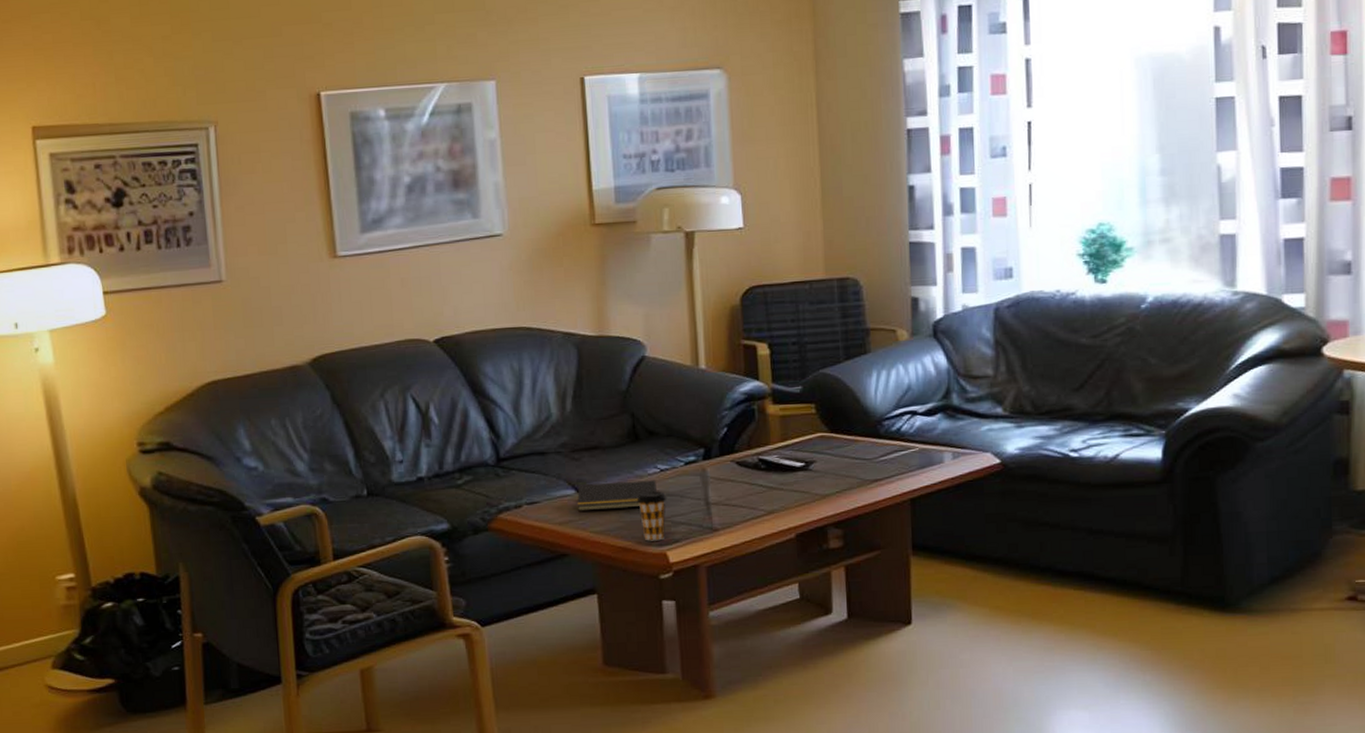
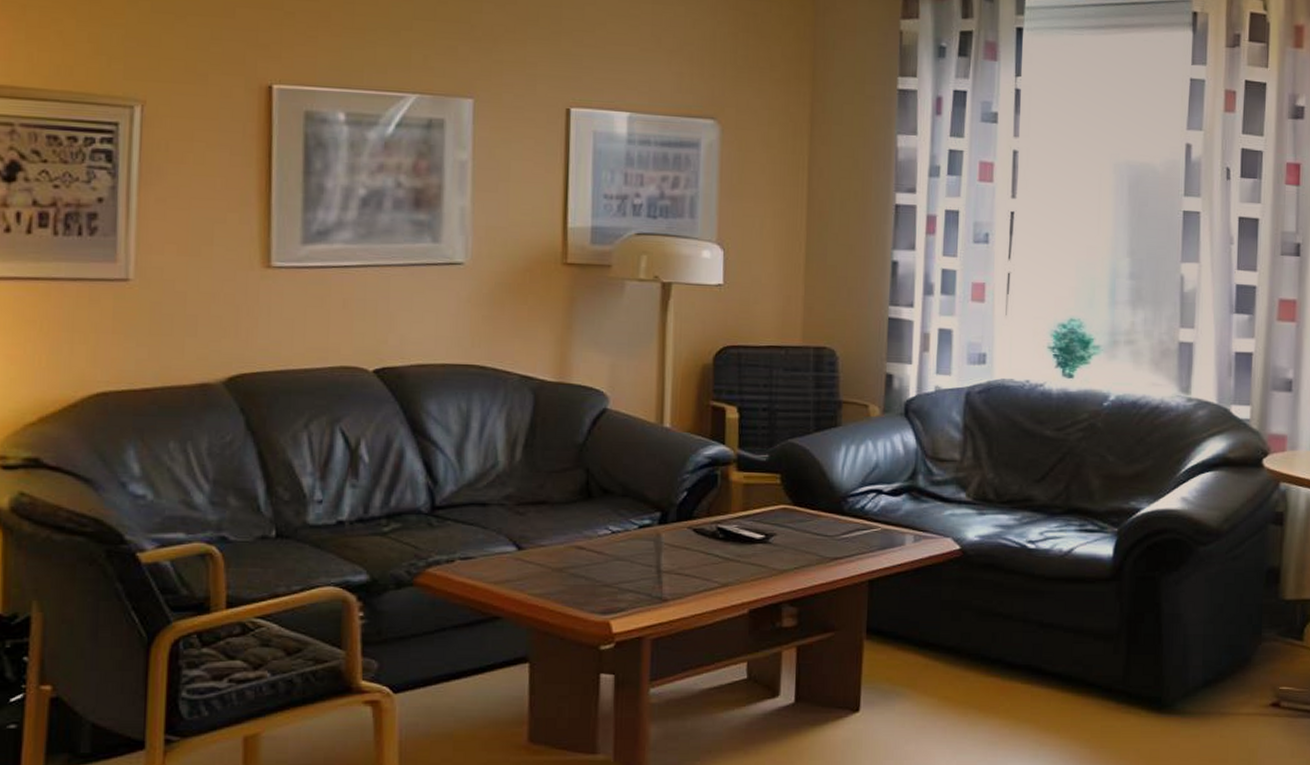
notepad: present [577,480,657,512] -> none [516,541,606,571]
coffee cup: present [636,491,667,541] -> none [583,554,616,608]

